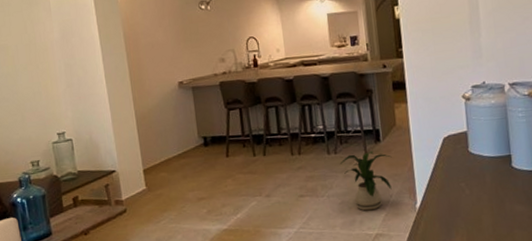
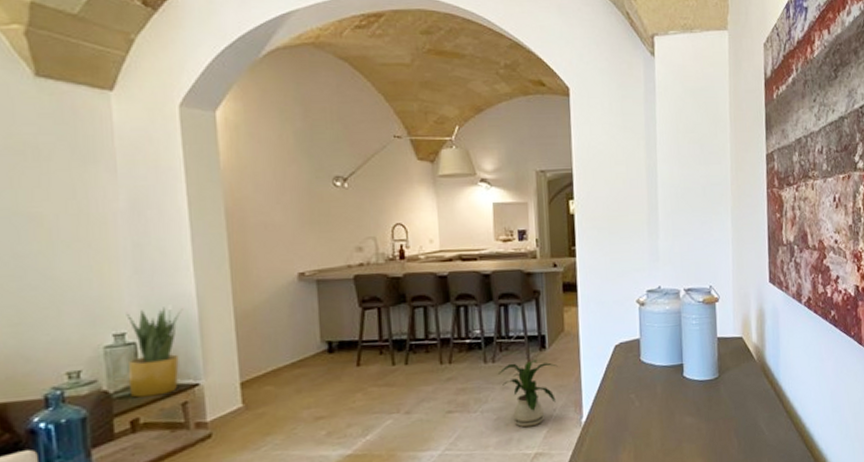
planter: none [64,112,102,181] -> present [126,307,183,398]

